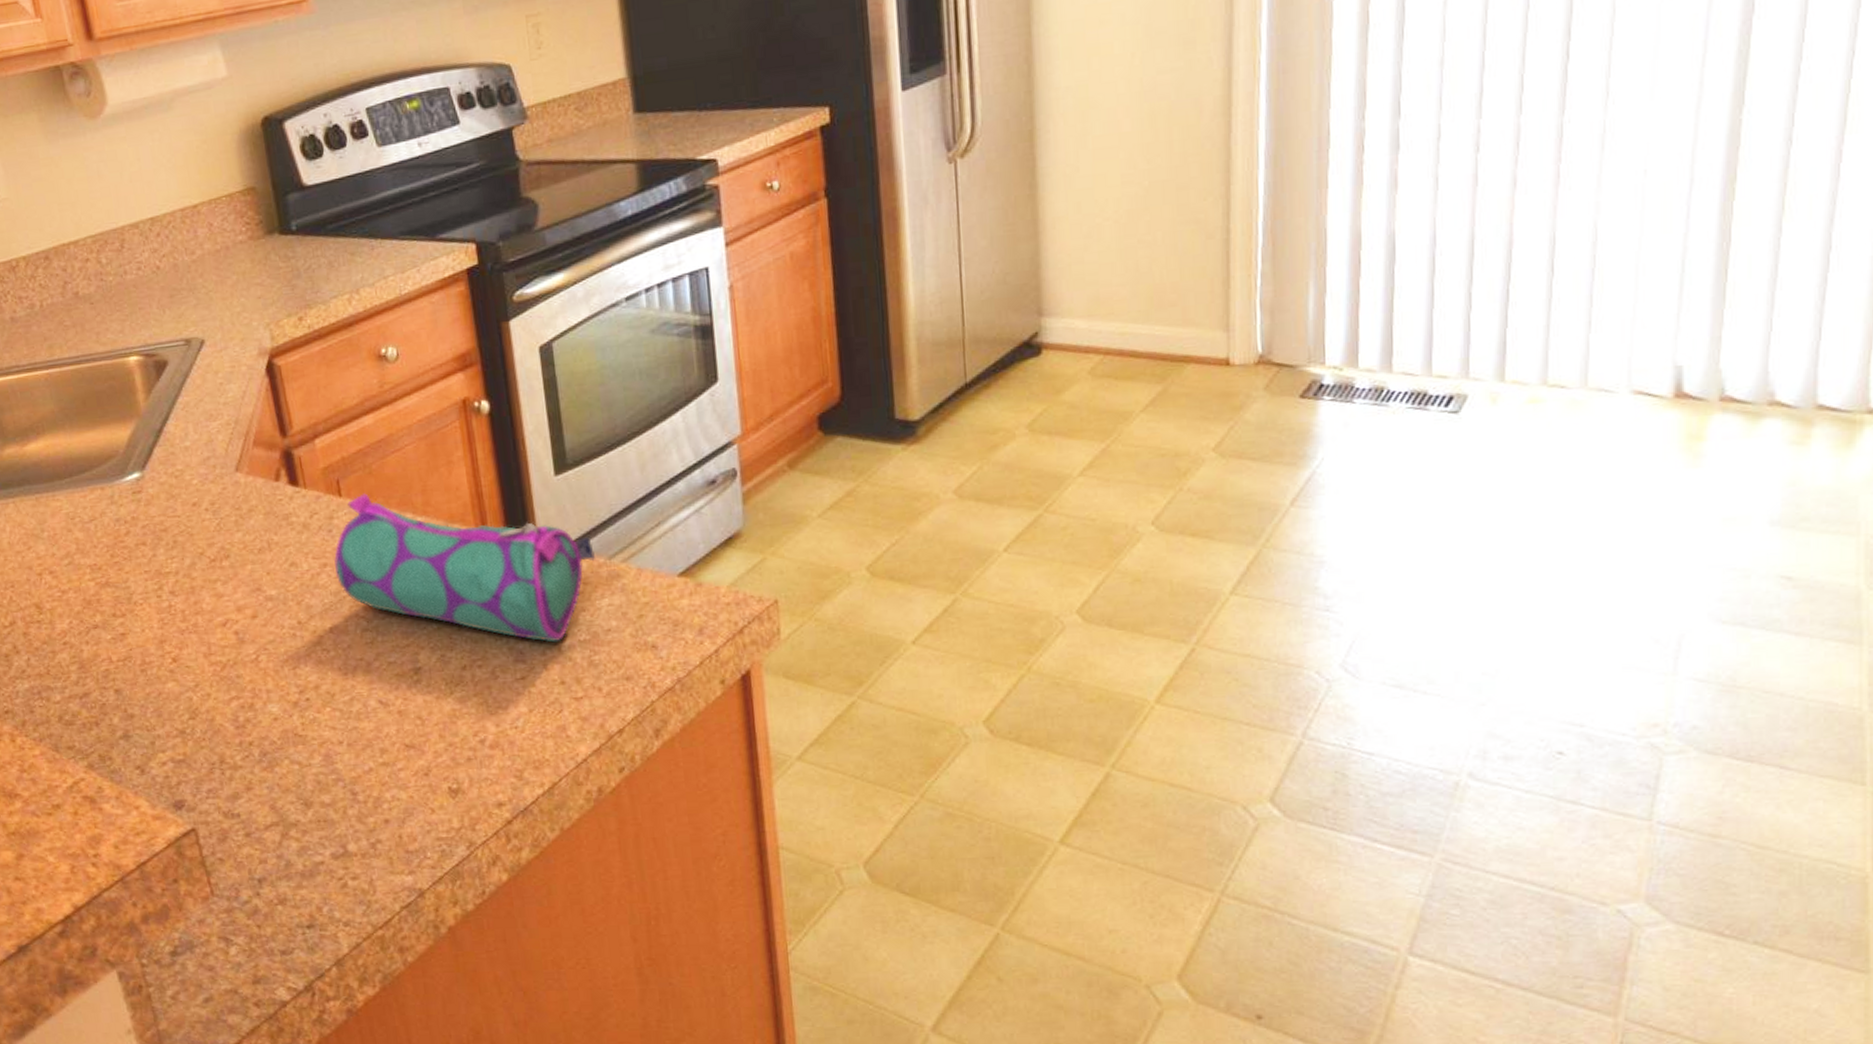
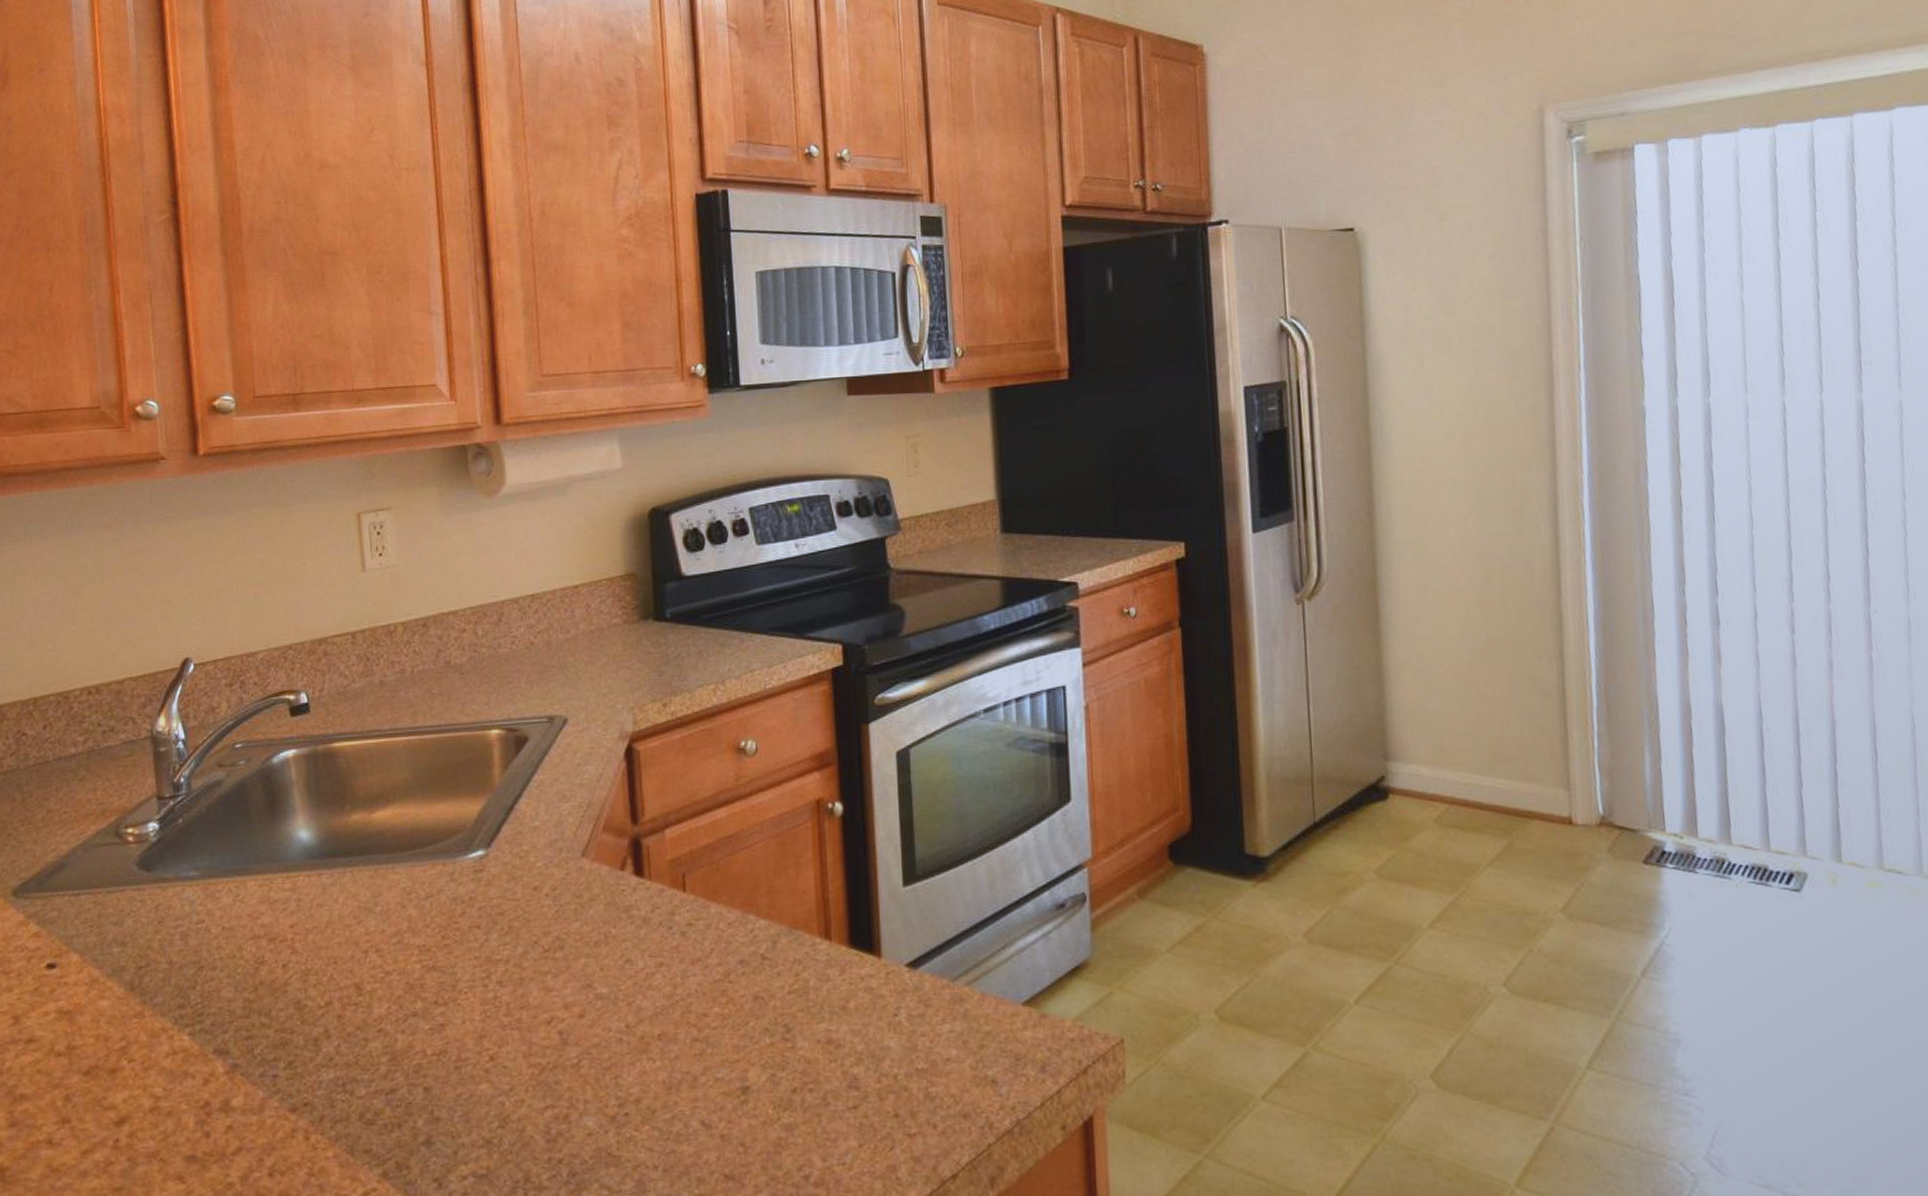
pencil case: present [334,493,595,643] -> none [671,890,938,1069]

